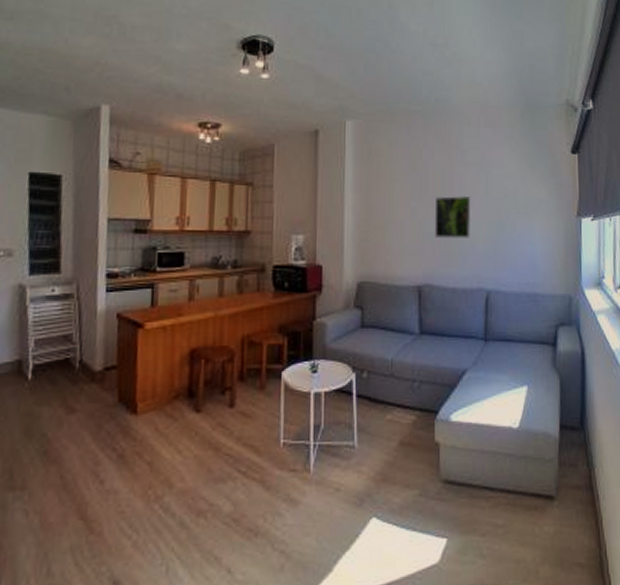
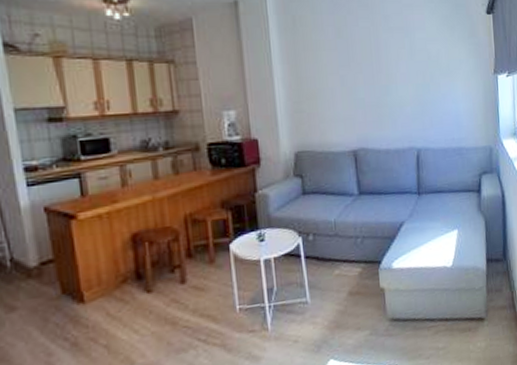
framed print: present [434,195,471,238] -> none [363,60,399,103]

